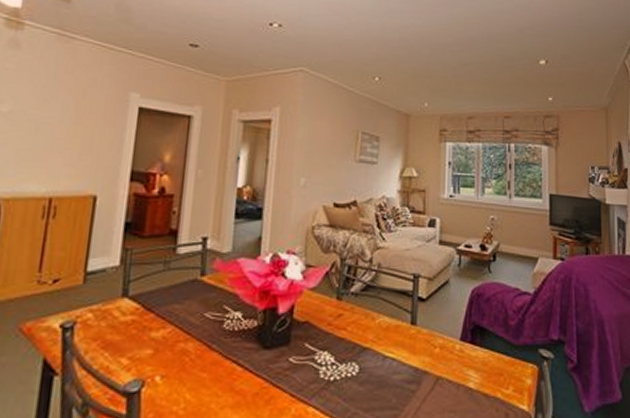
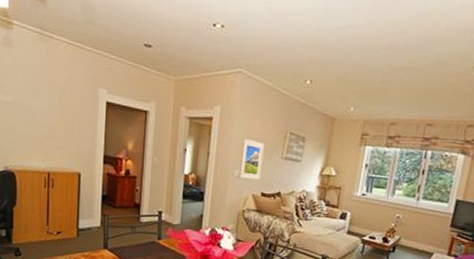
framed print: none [306,141,334,188] -> present [239,138,265,180]

